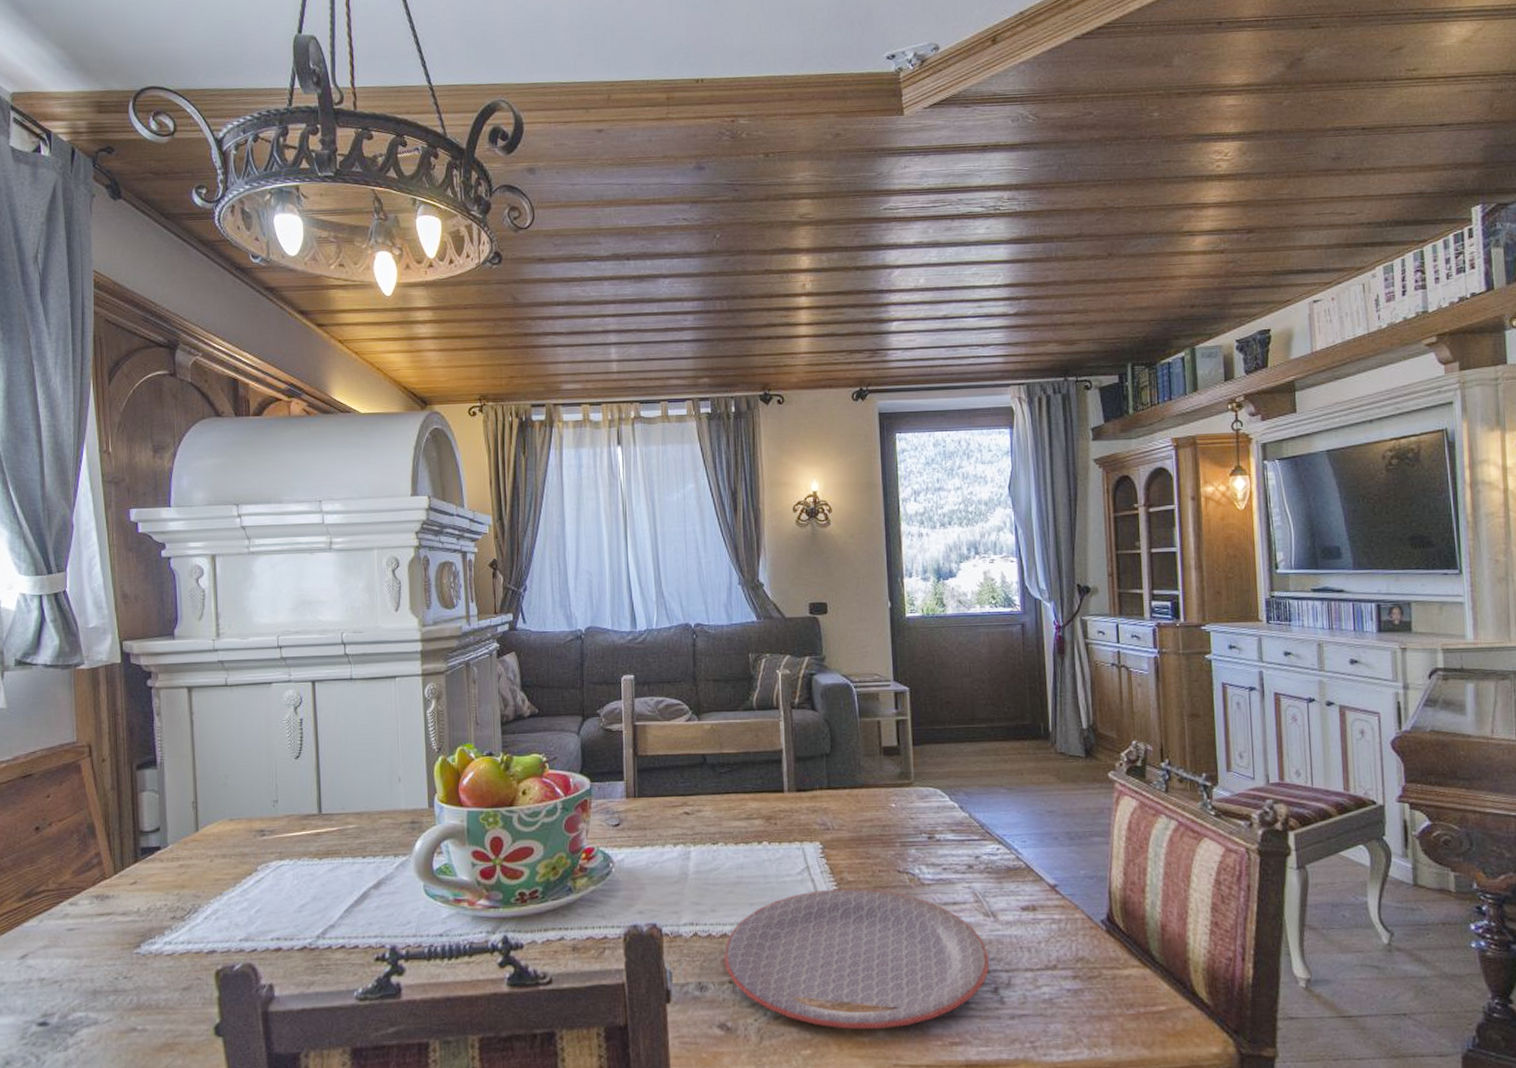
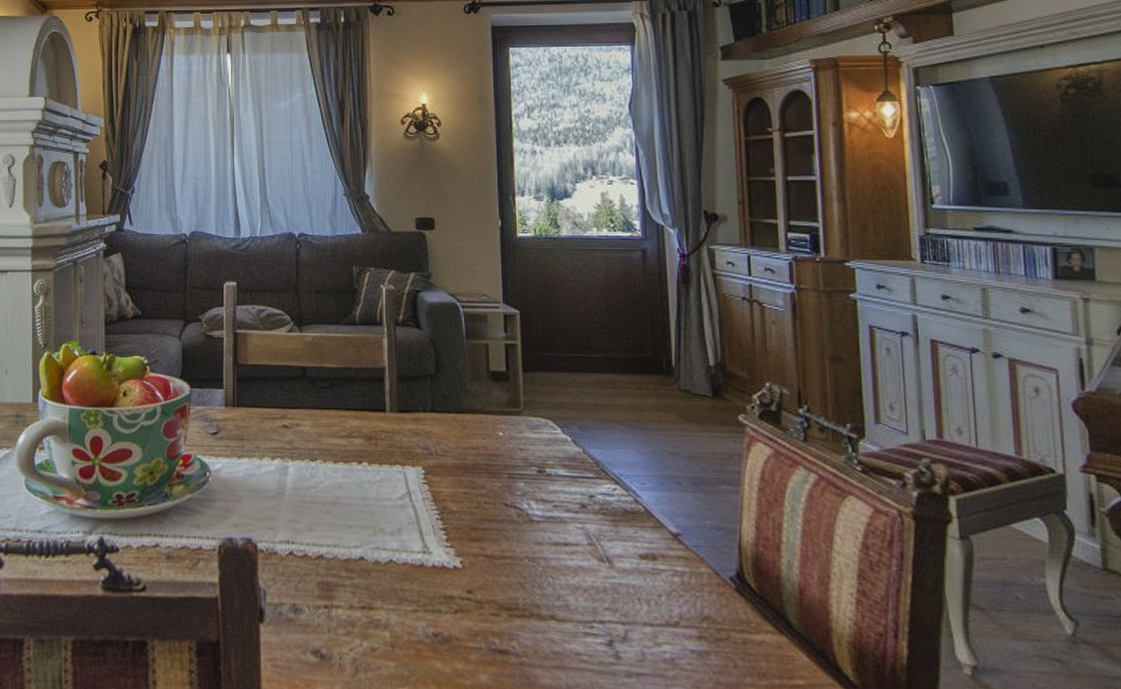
plate: present [724,888,990,1029] -> none [320,517,604,673]

